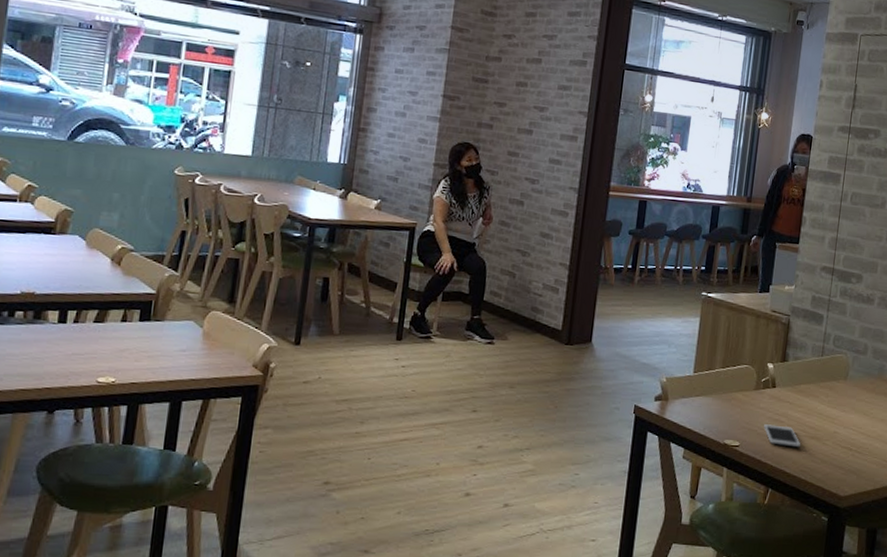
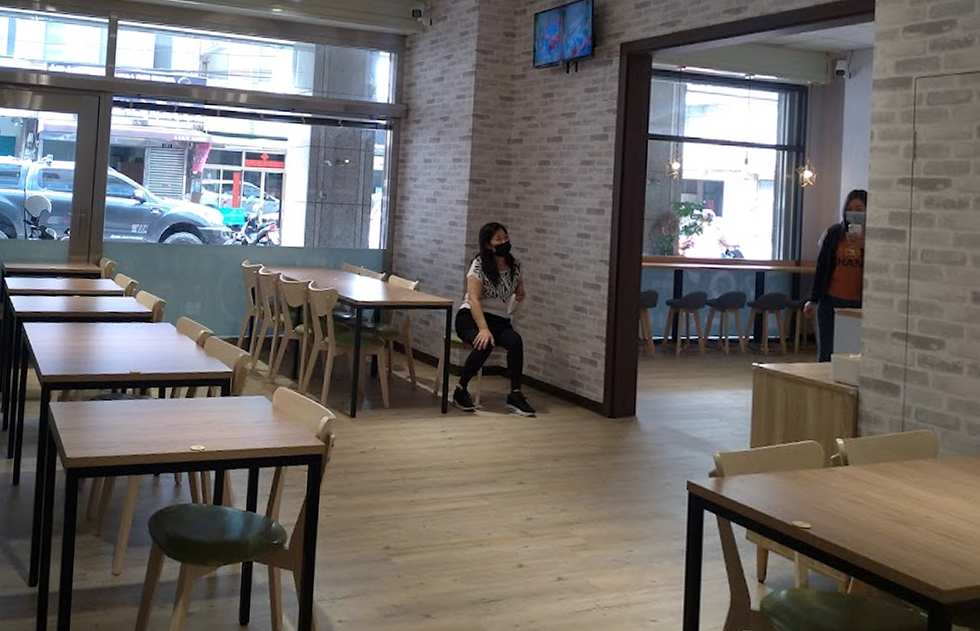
cell phone: present [764,424,801,448] -> none [838,505,886,533]

